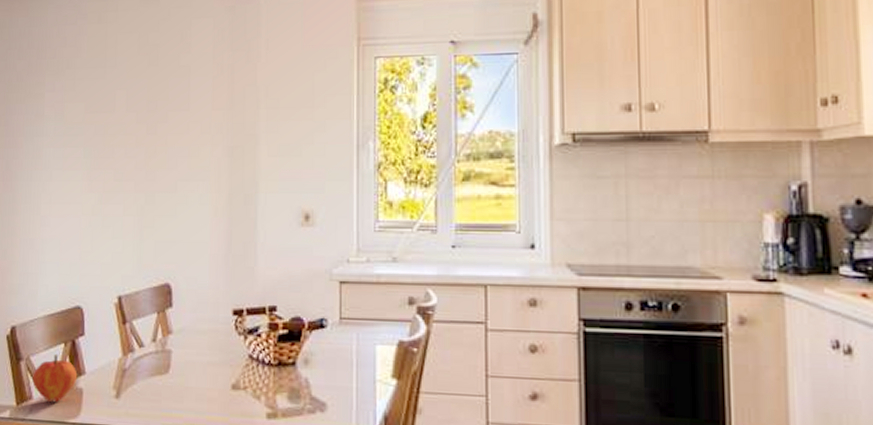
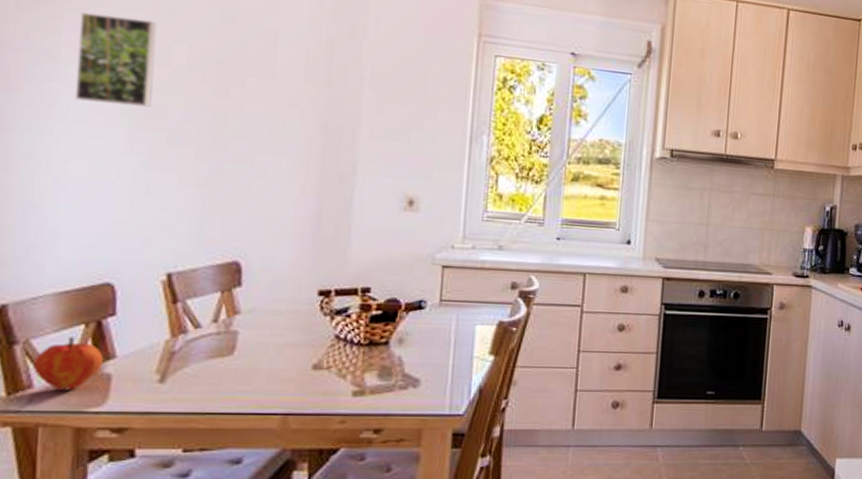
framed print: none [53,74,105,149] -> present [74,12,157,107]

